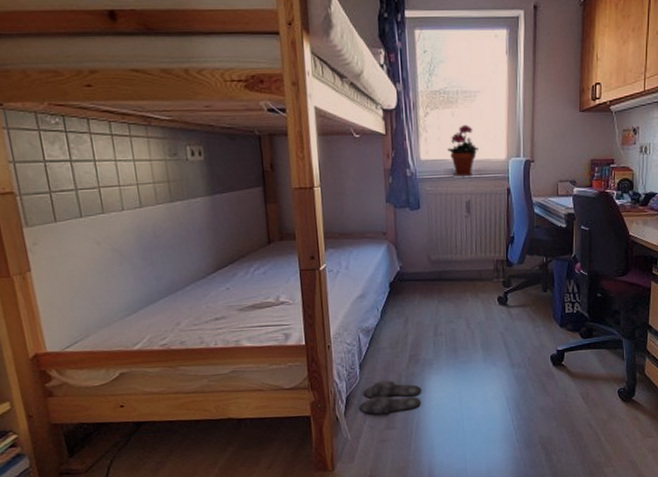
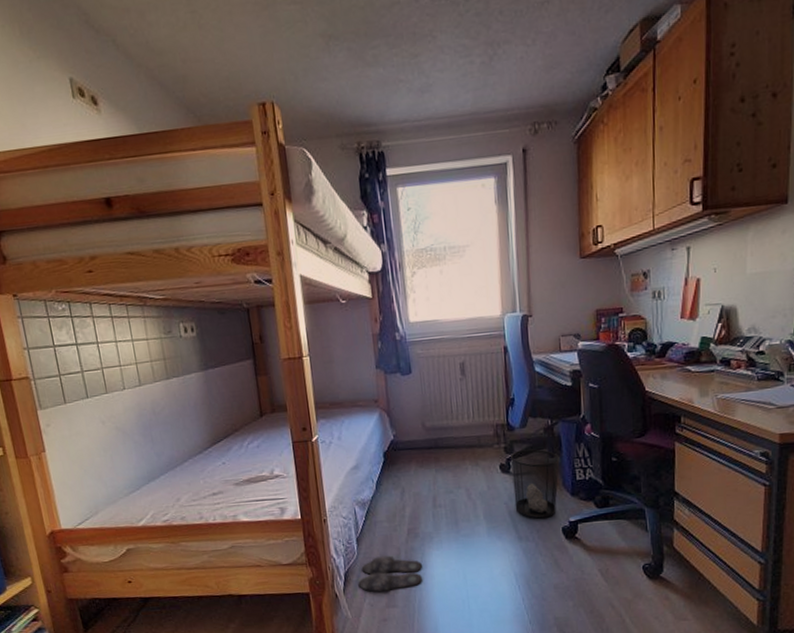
potted plant: present [447,124,479,177] -> none [437,281,472,338]
waste bin: none [507,284,552,348] -> present [509,449,560,519]

